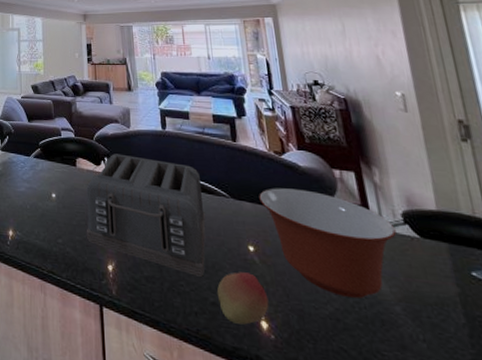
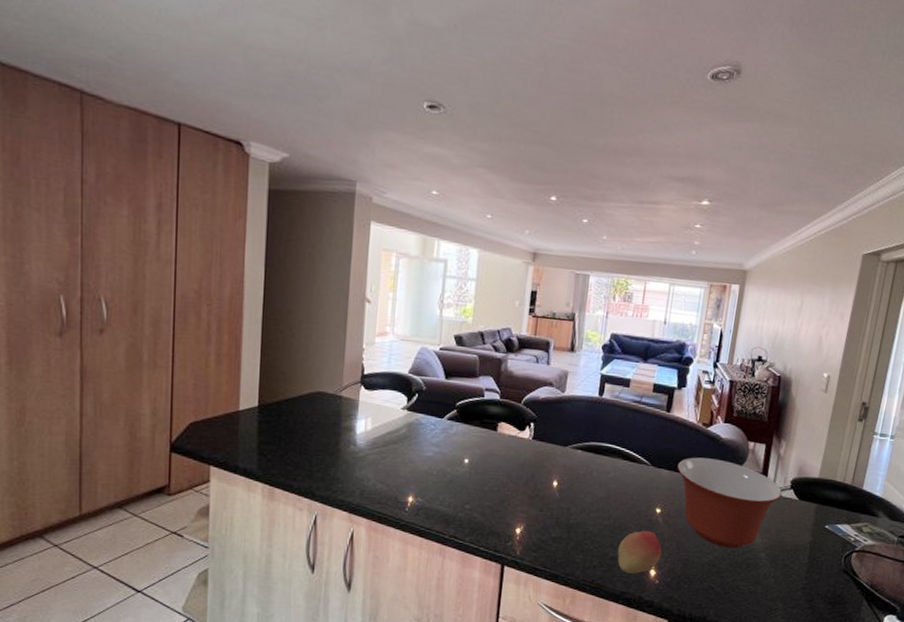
toaster: present [86,153,206,277] -> none [497,419,627,536]

